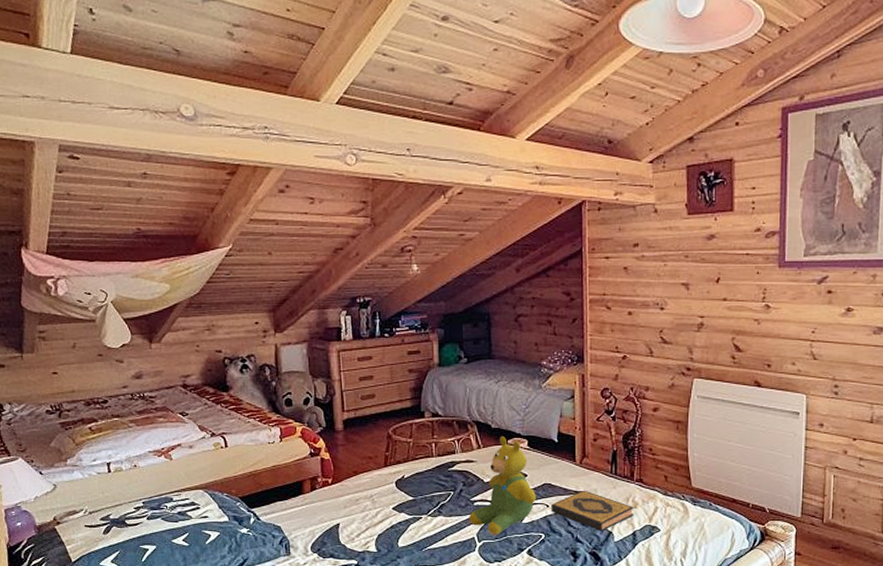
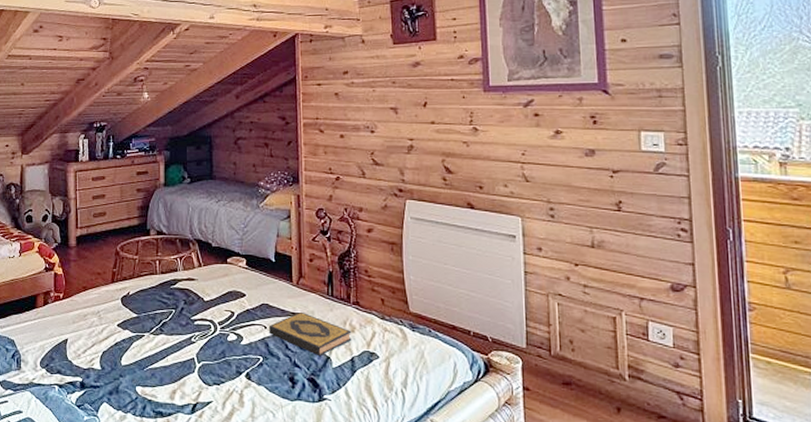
teddy bear: present [469,437,536,536] -> none [189,255,254,357]

